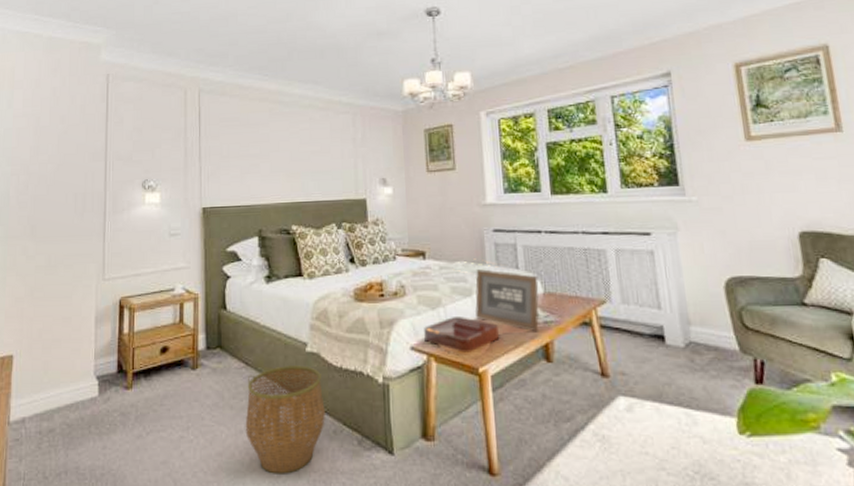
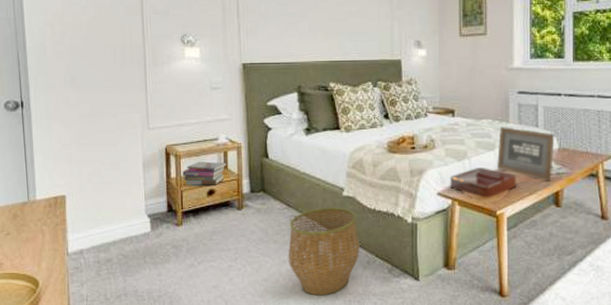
books: none [135,314,182,342] -> present [182,161,226,185]

